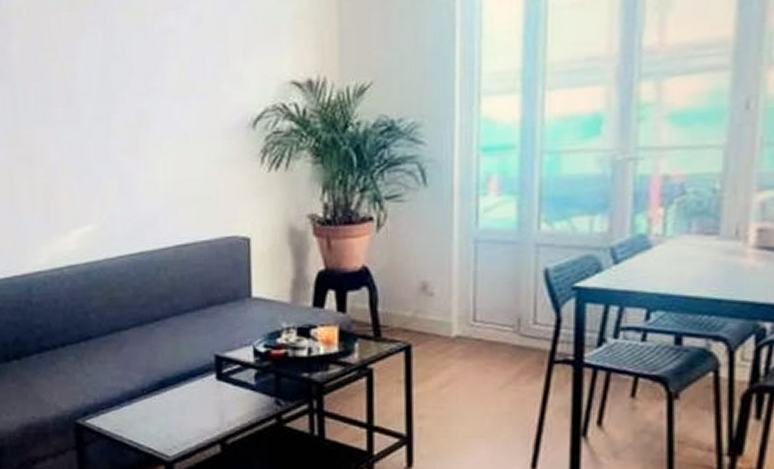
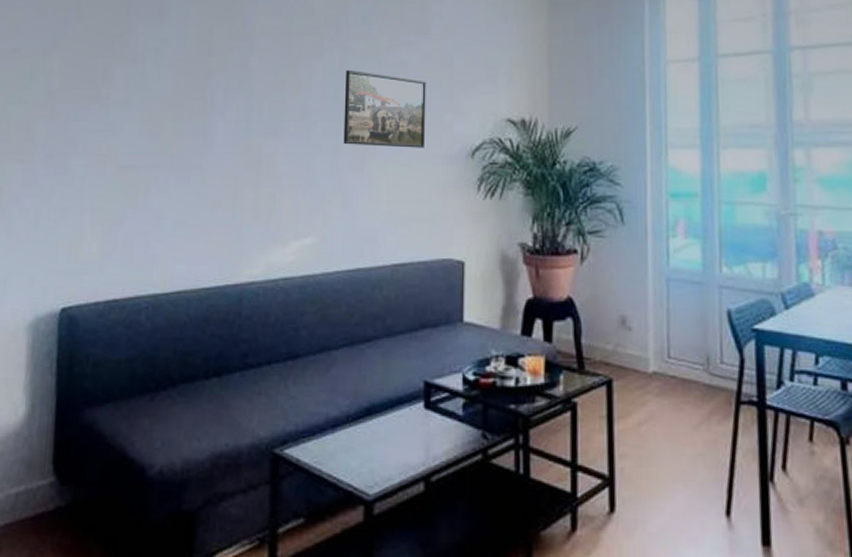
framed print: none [110,44,202,127] -> present [343,70,426,148]

